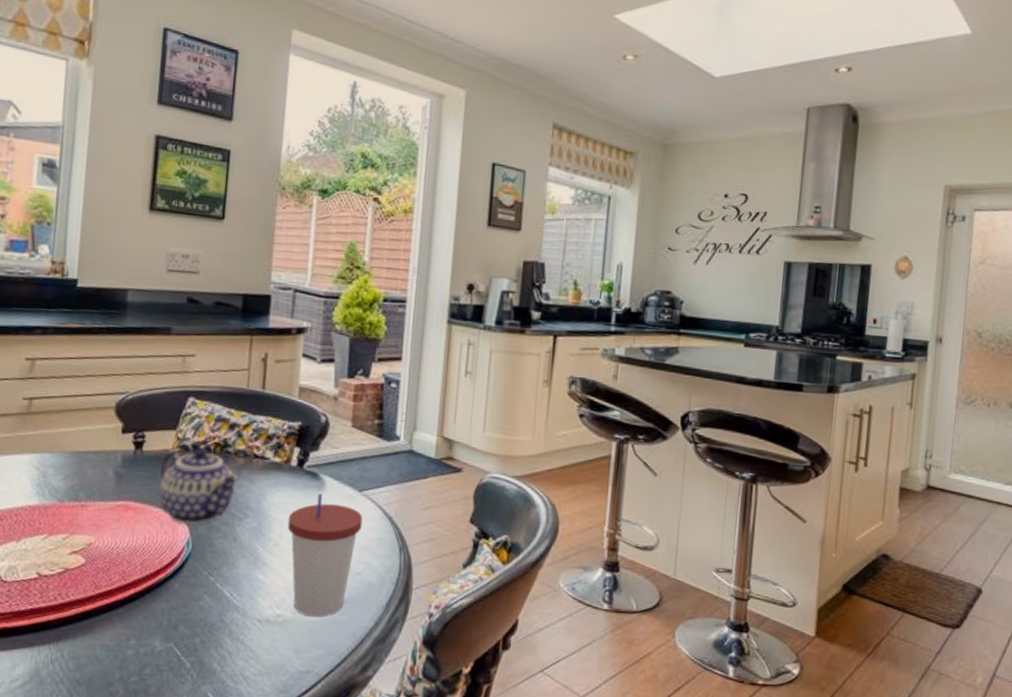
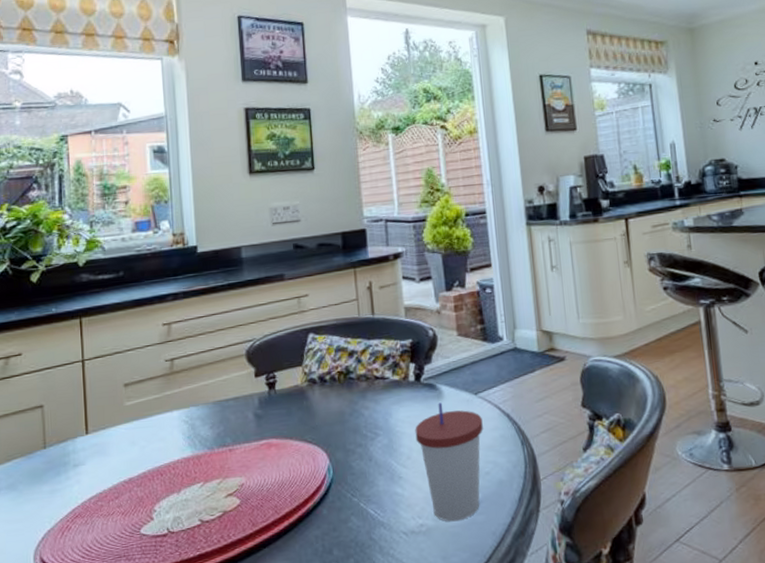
teapot: present [159,448,239,524] -> none [293,378,365,453]

